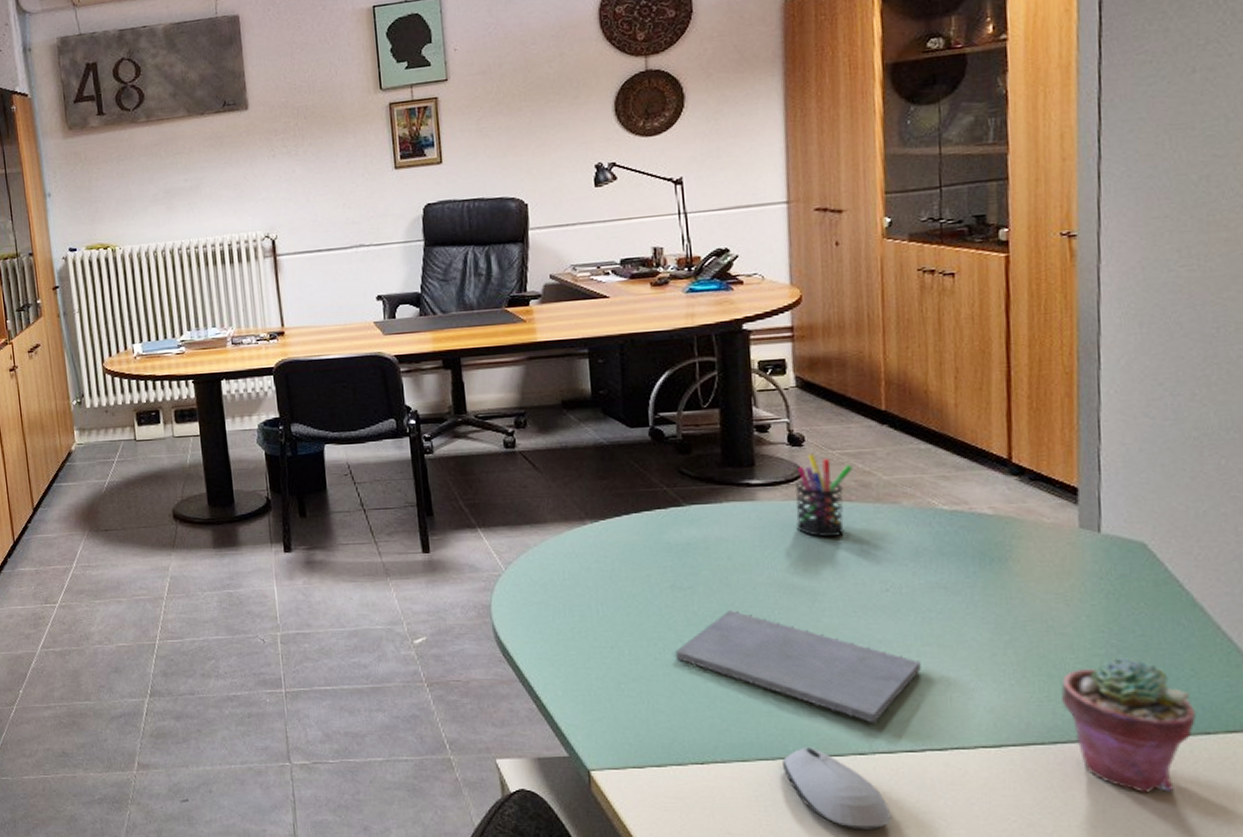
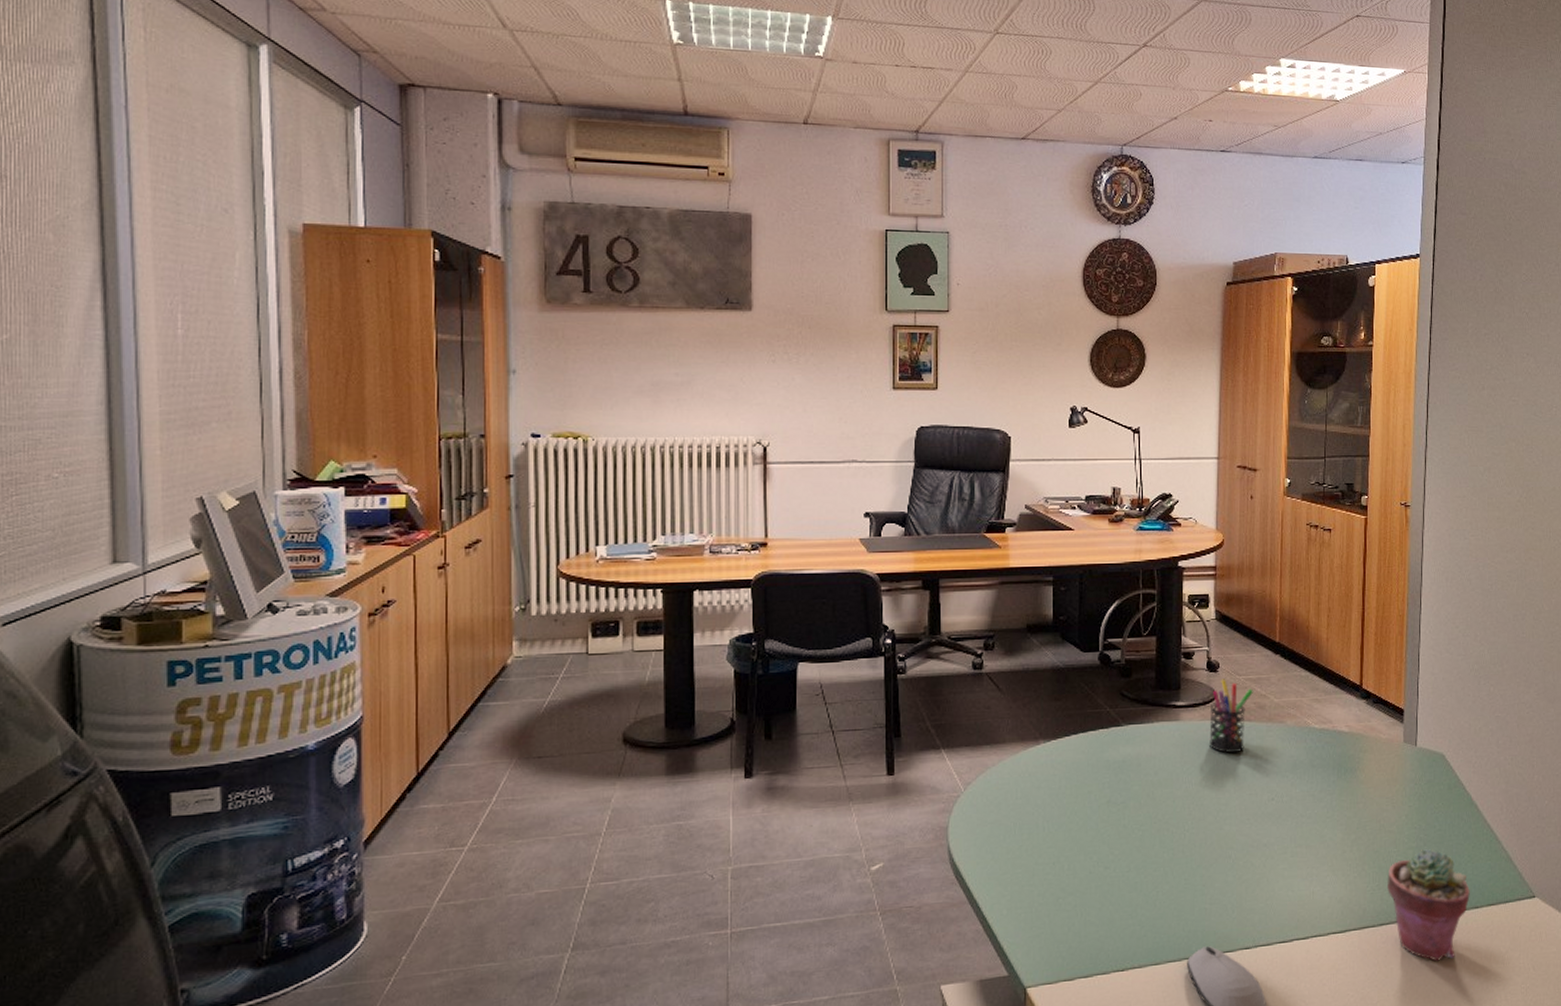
notepad: present [675,610,921,723] -> none [1107,822,1293,920]

